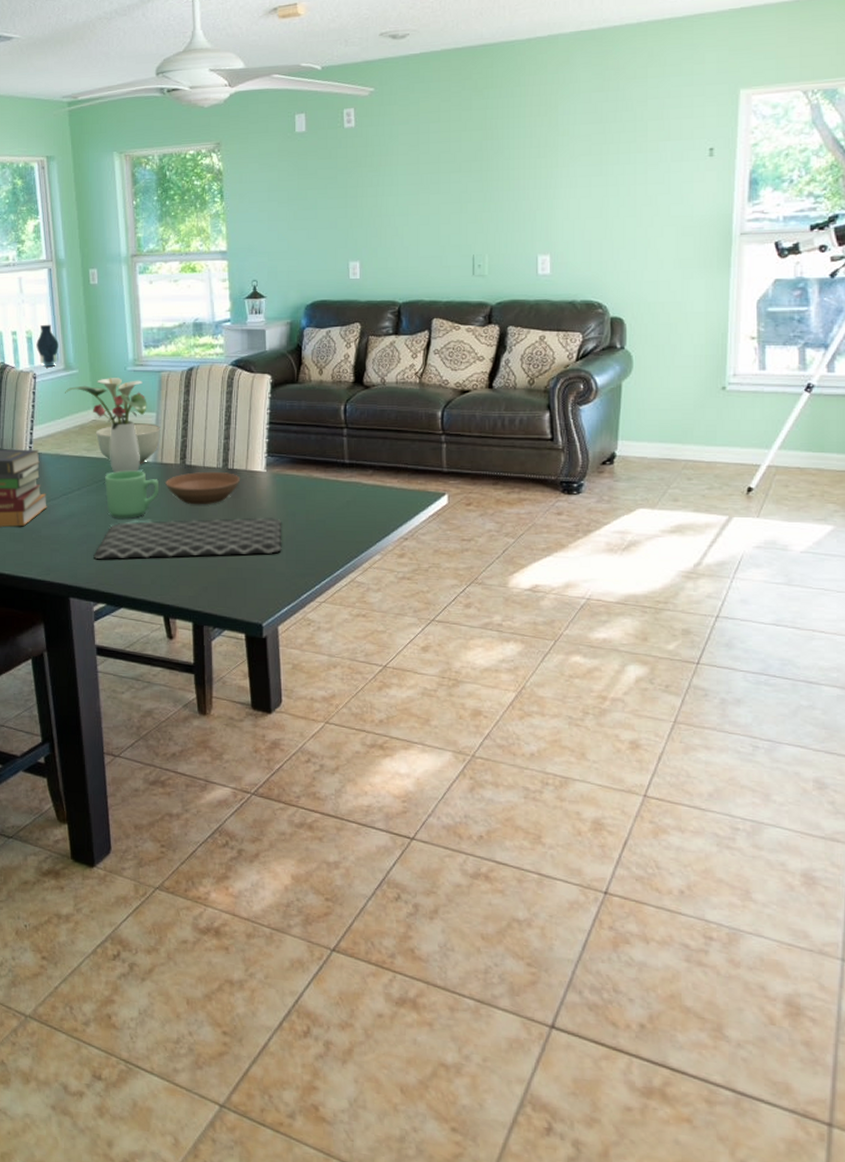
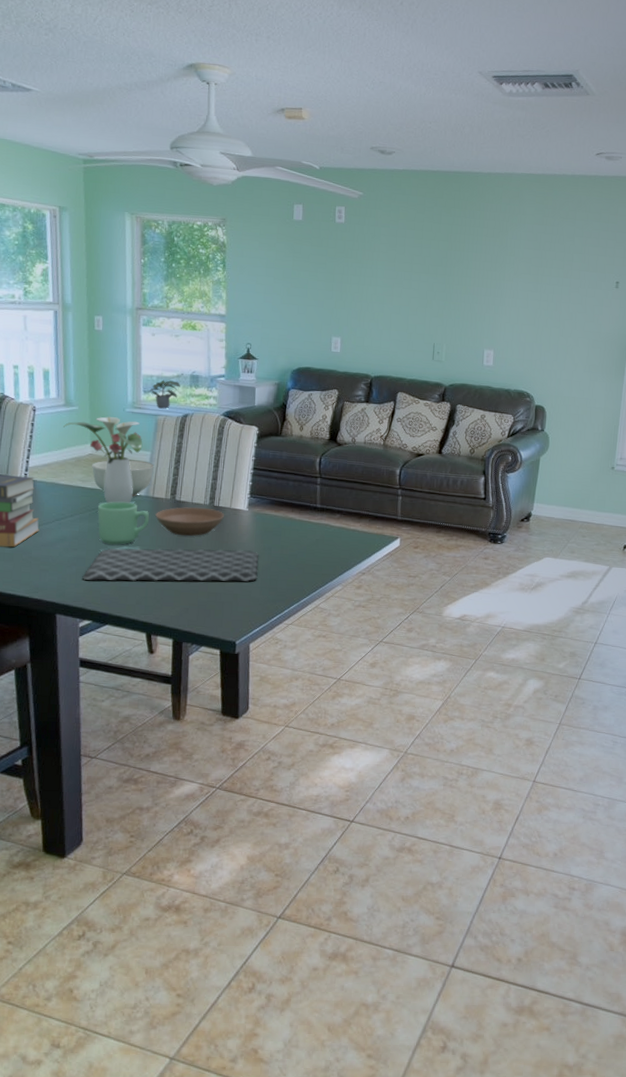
vase: present [36,324,59,367] -> none [37,361,60,402]
potted plant: none [149,331,184,364] -> present [148,380,181,409]

